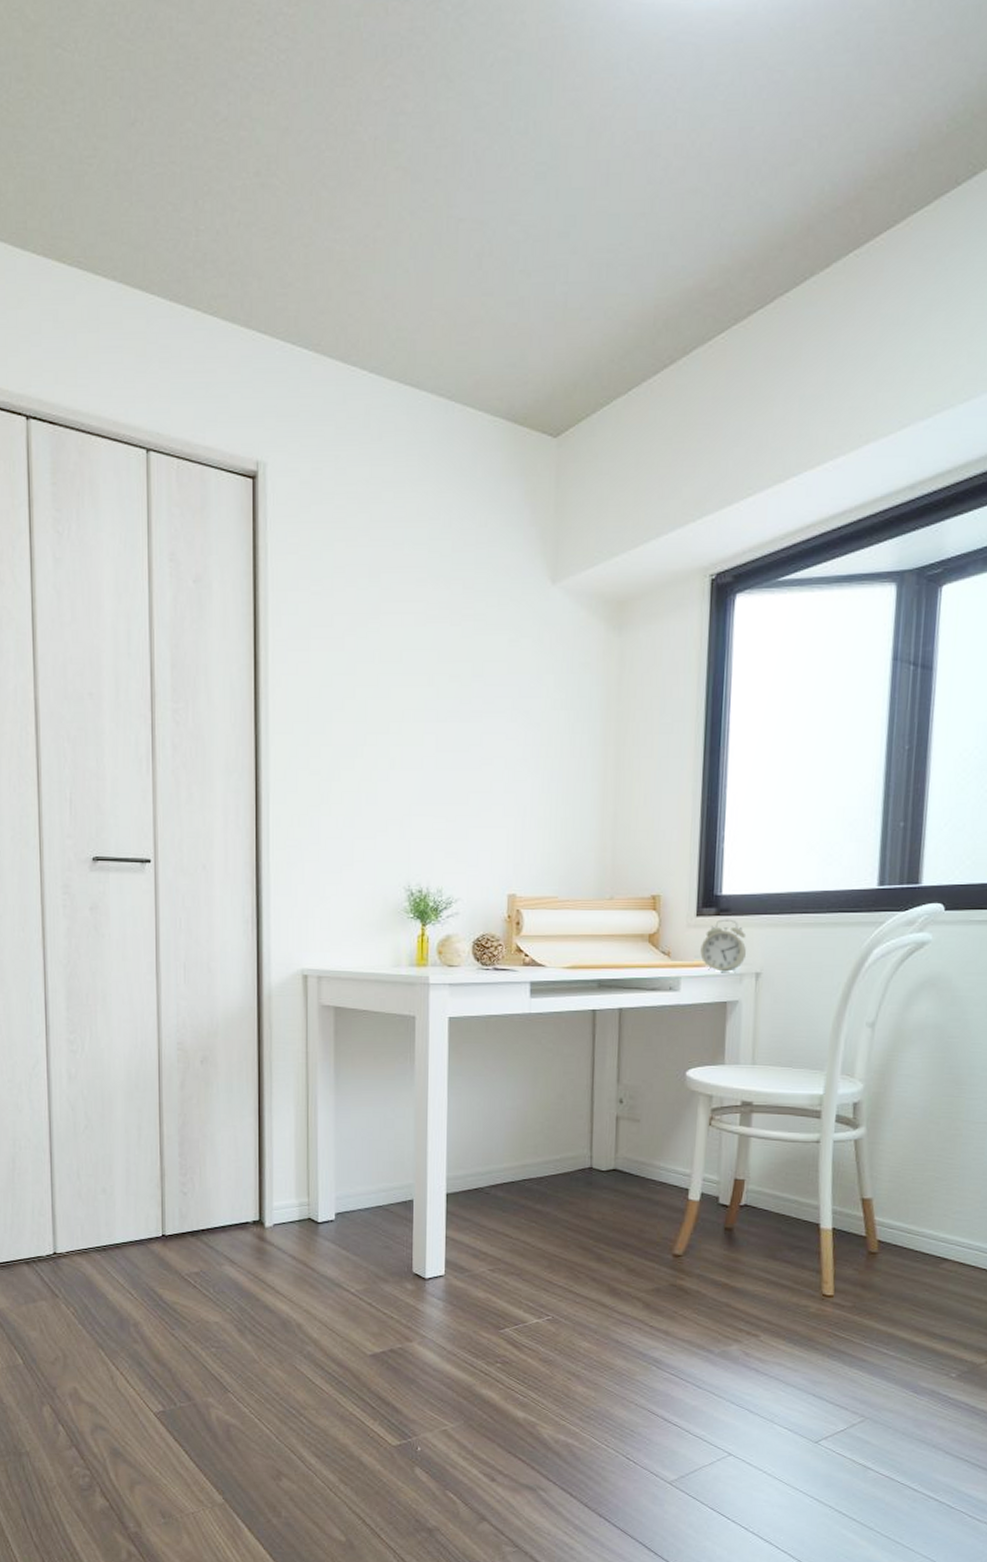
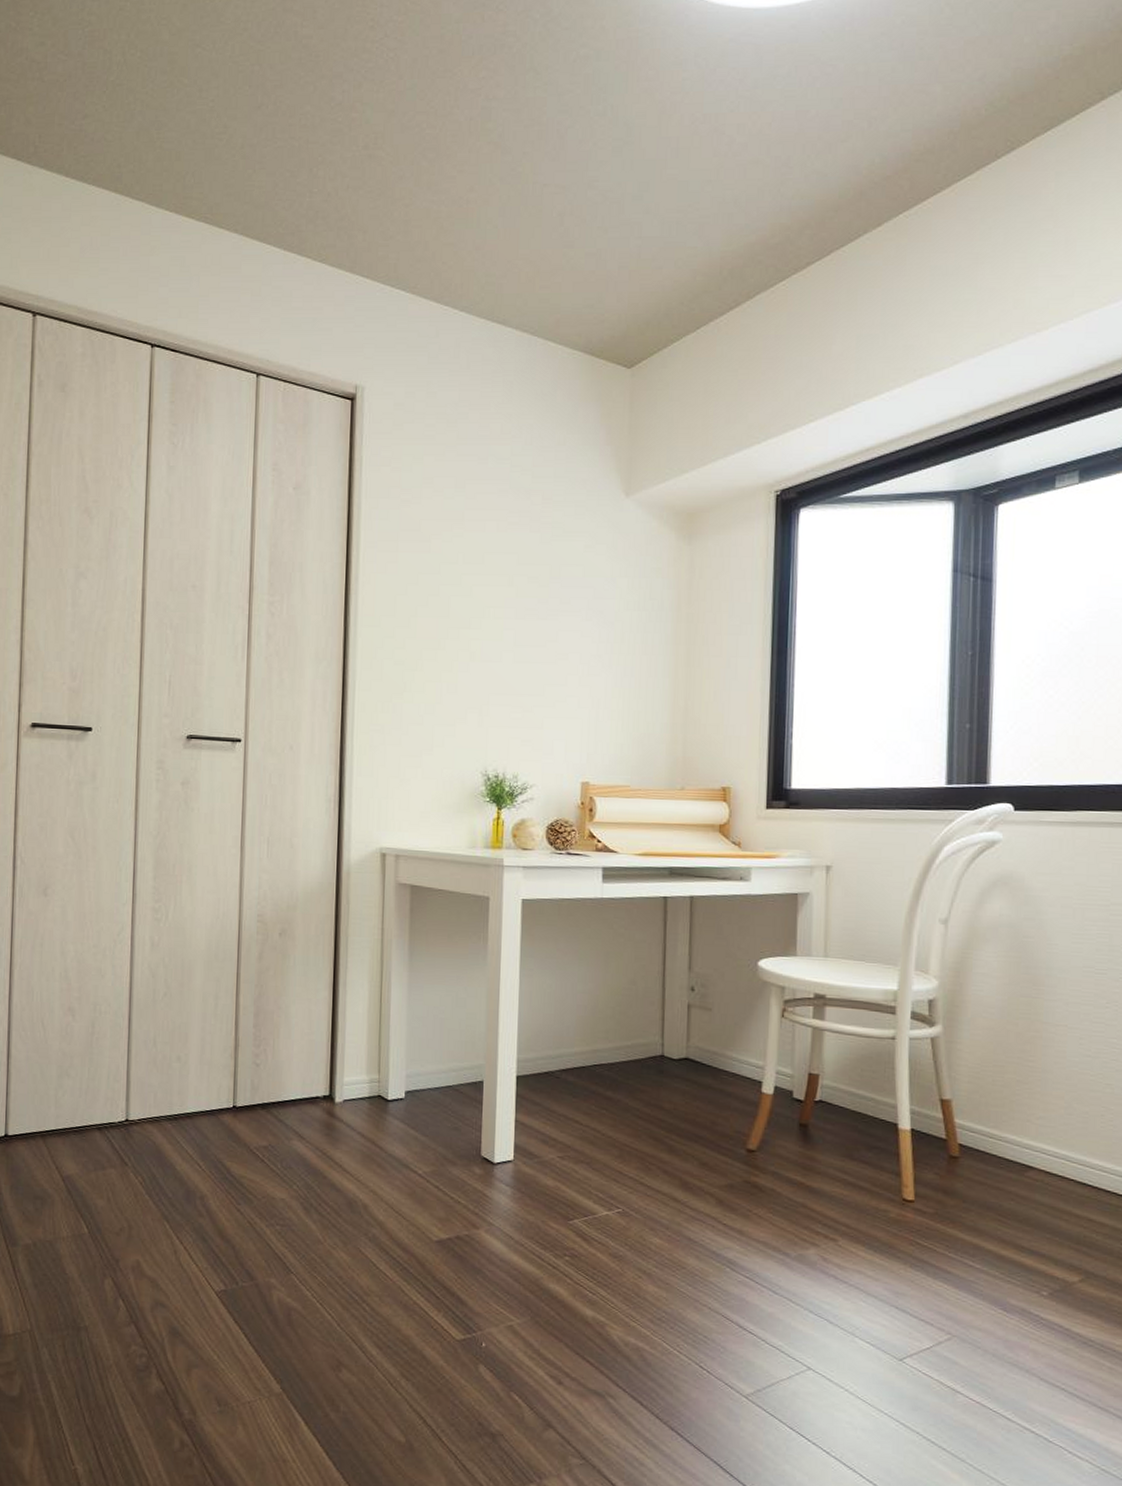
alarm clock: present [700,919,747,973] -> none [770,812,816,866]

